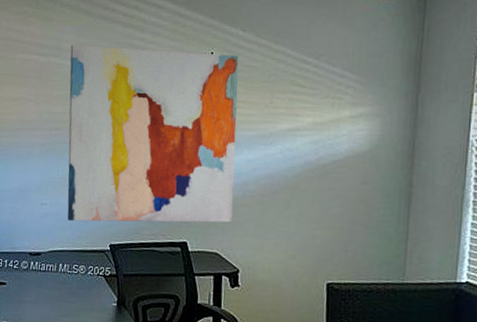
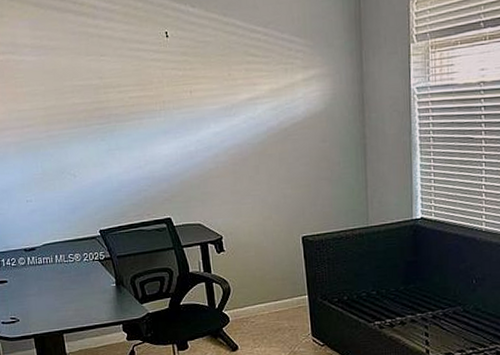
wall art: present [67,44,239,223] -> none [26,32,209,213]

